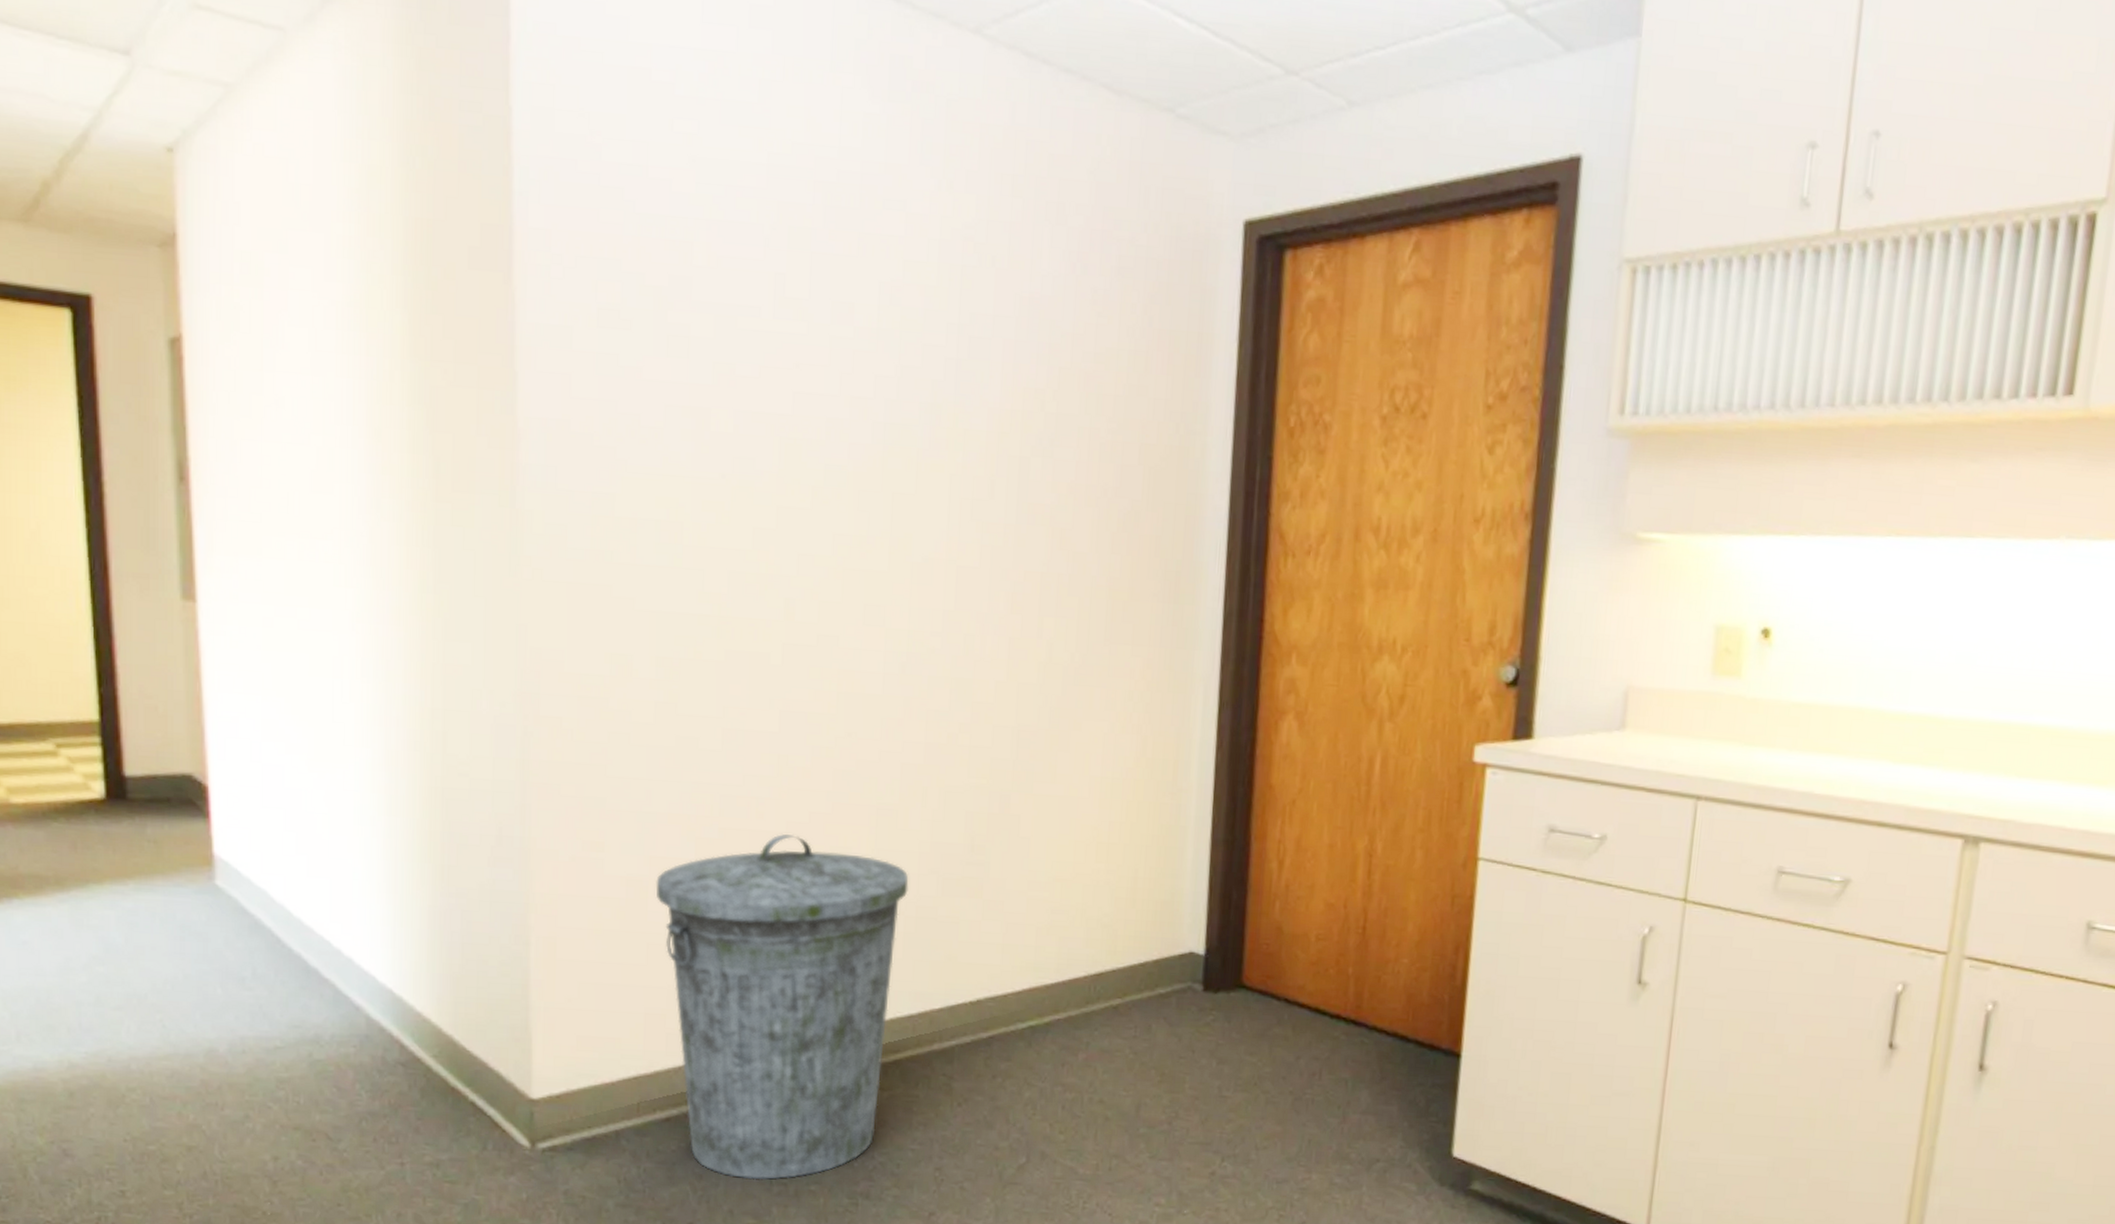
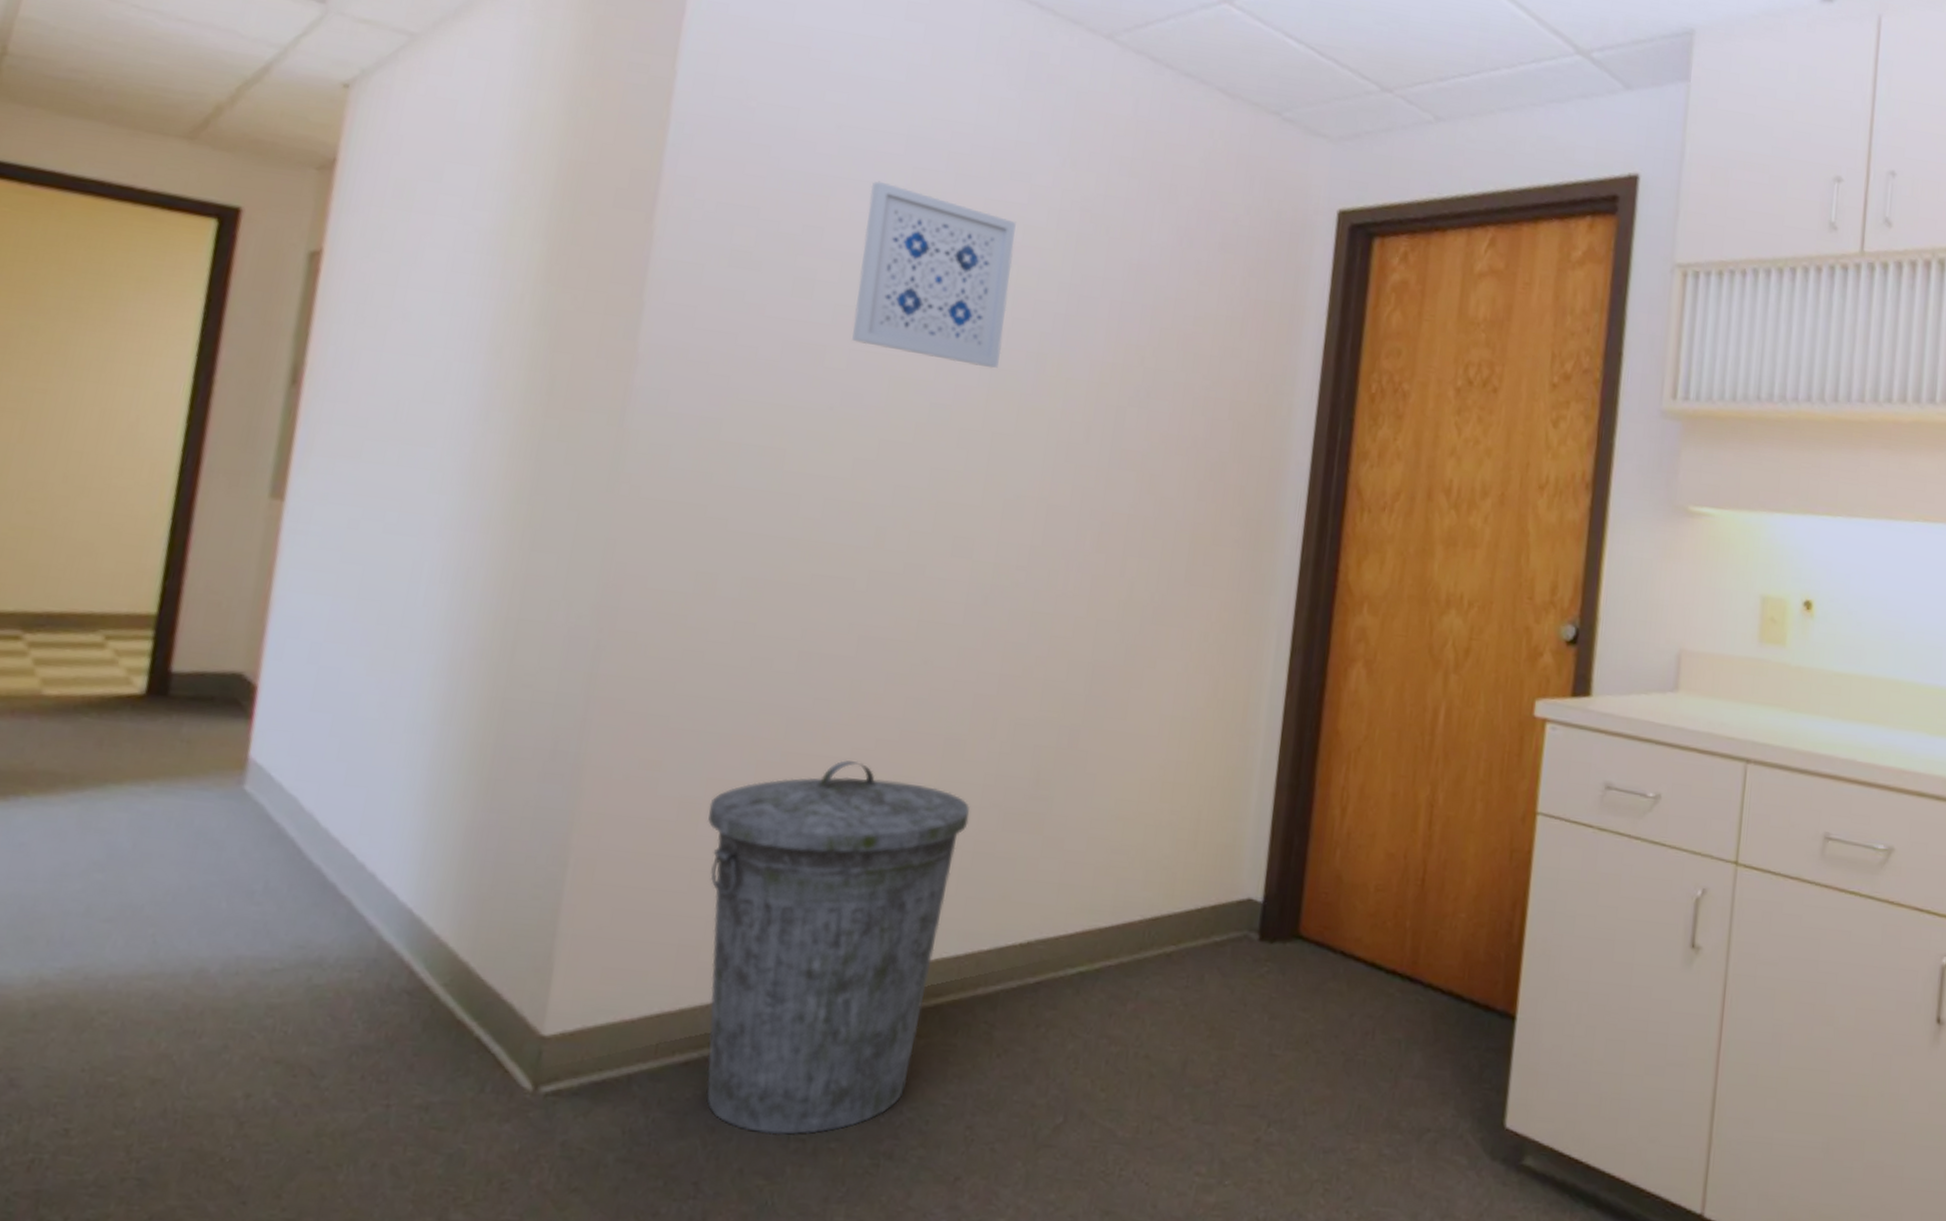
wall art: none [734,220,895,423] -> present [852,181,1016,369]

